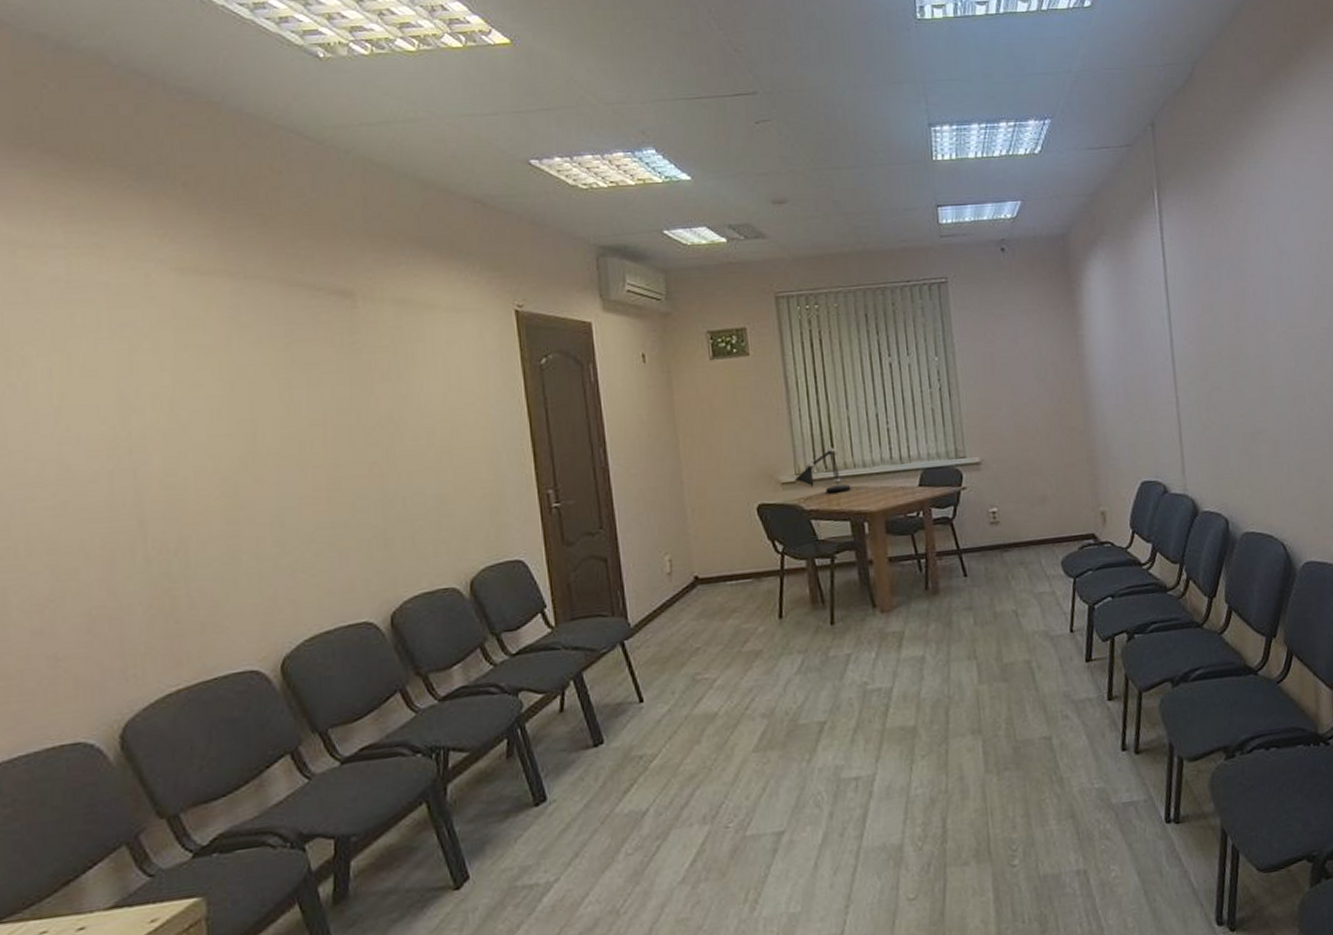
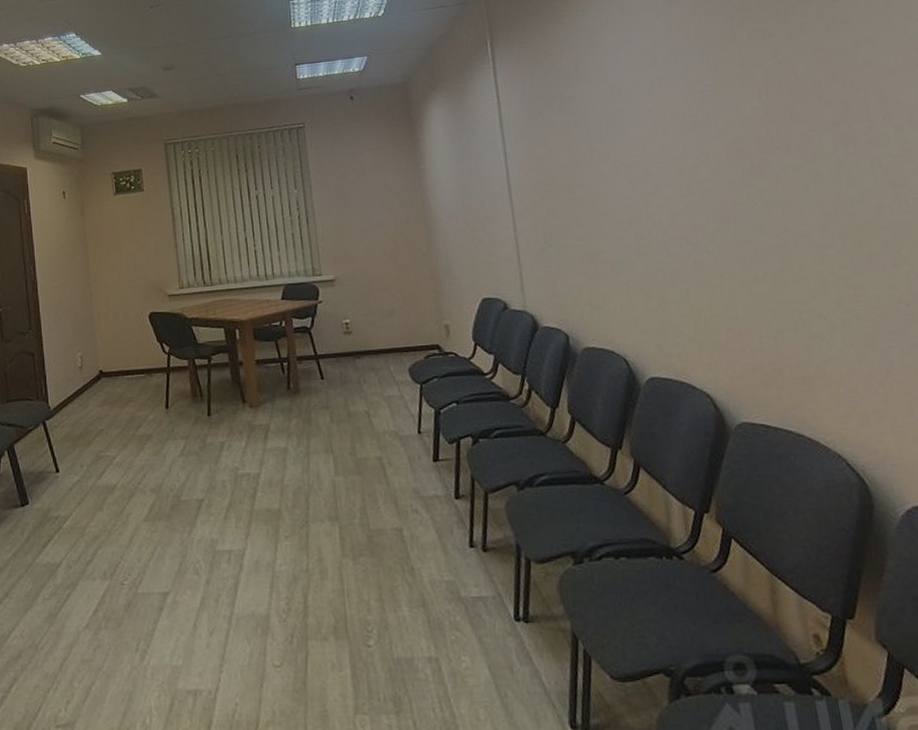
desk lamp: present [794,448,851,495] -> none [178,266,225,305]

